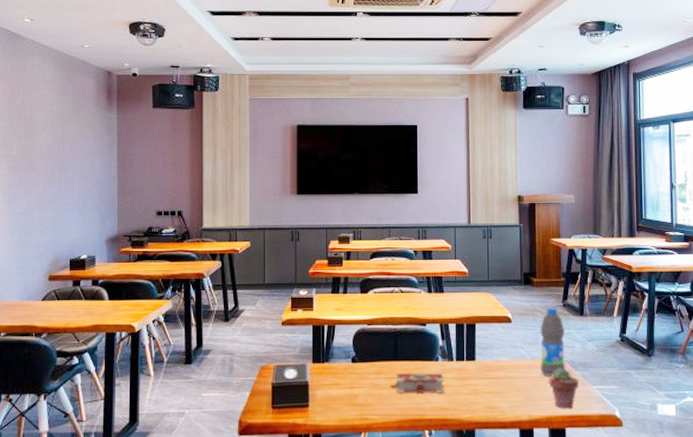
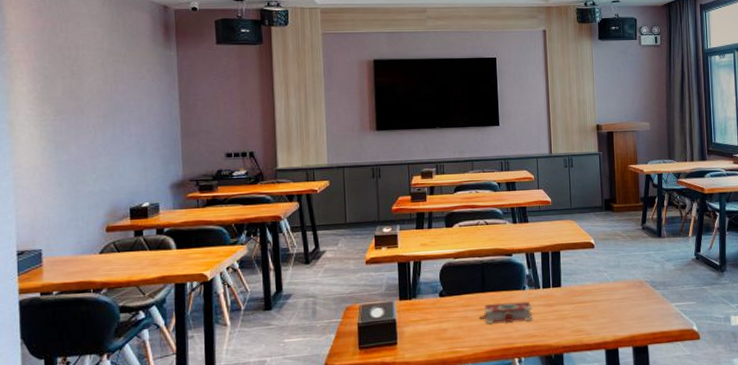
water bottle: present [540,308,566,377] -> none [621,231,646,297]
potted succulent: present [549,368,578,408] -> none [631,288,659,327]

